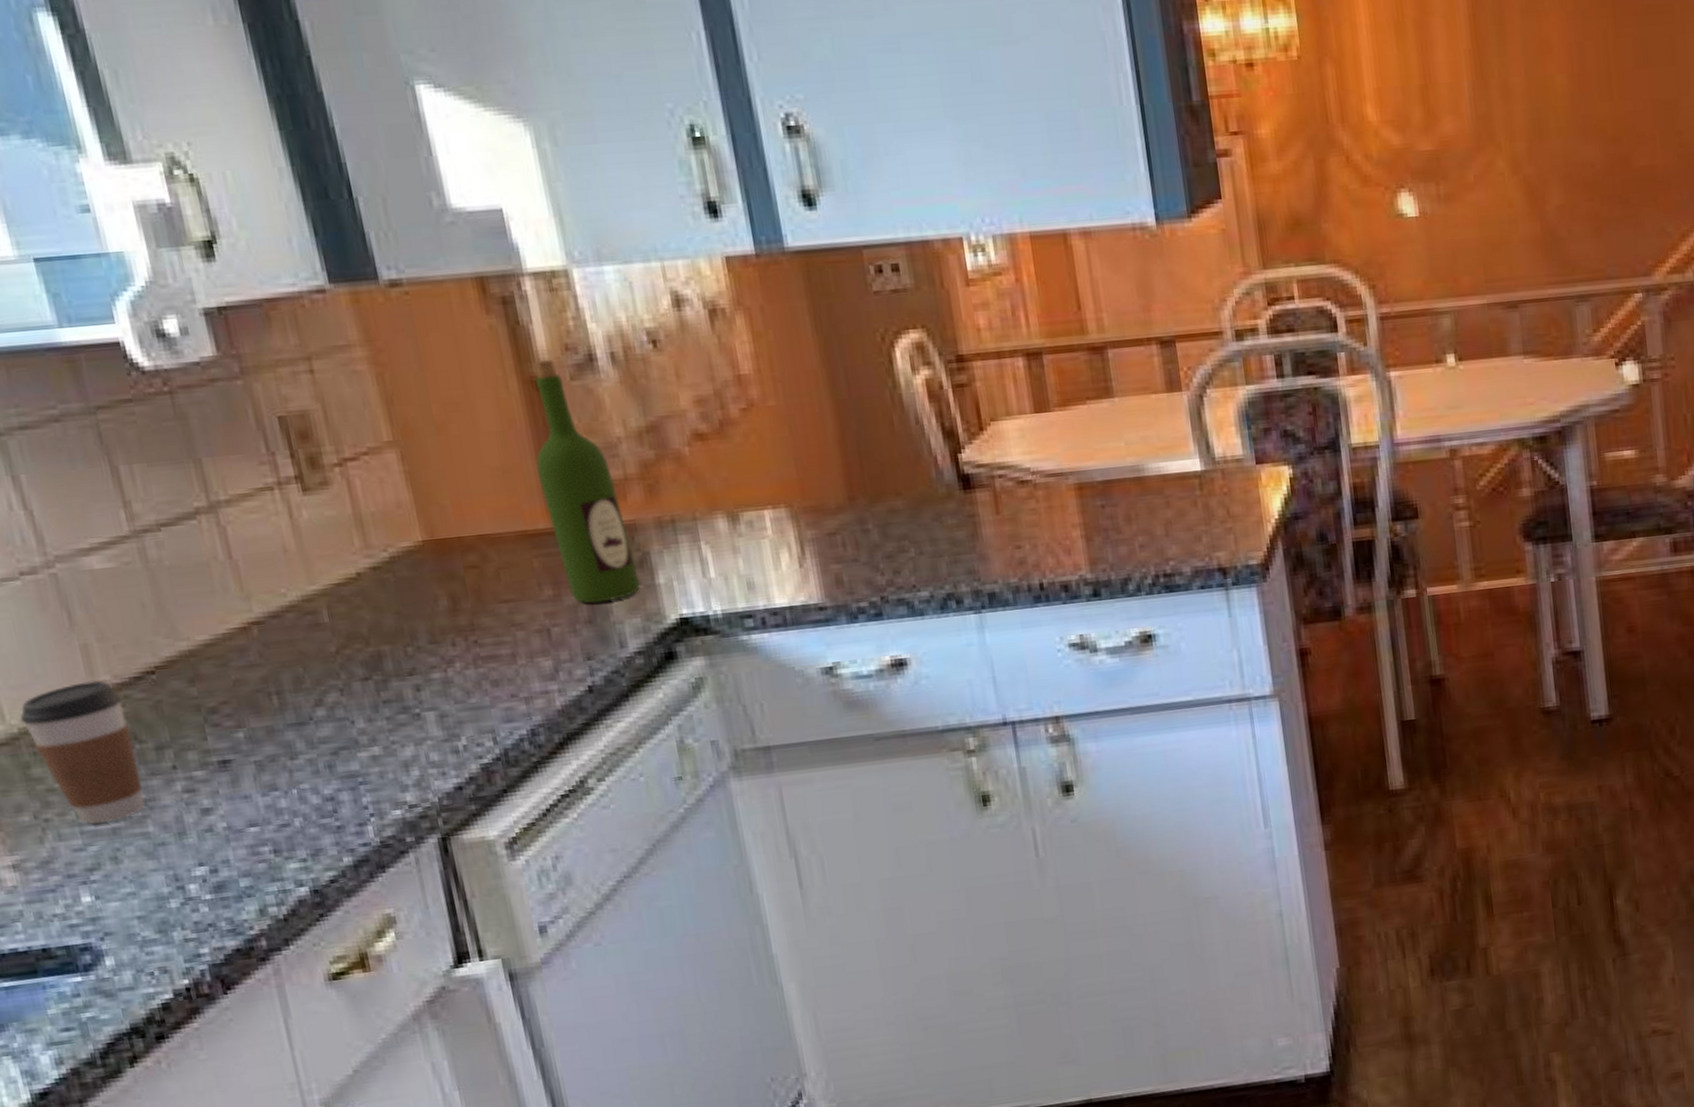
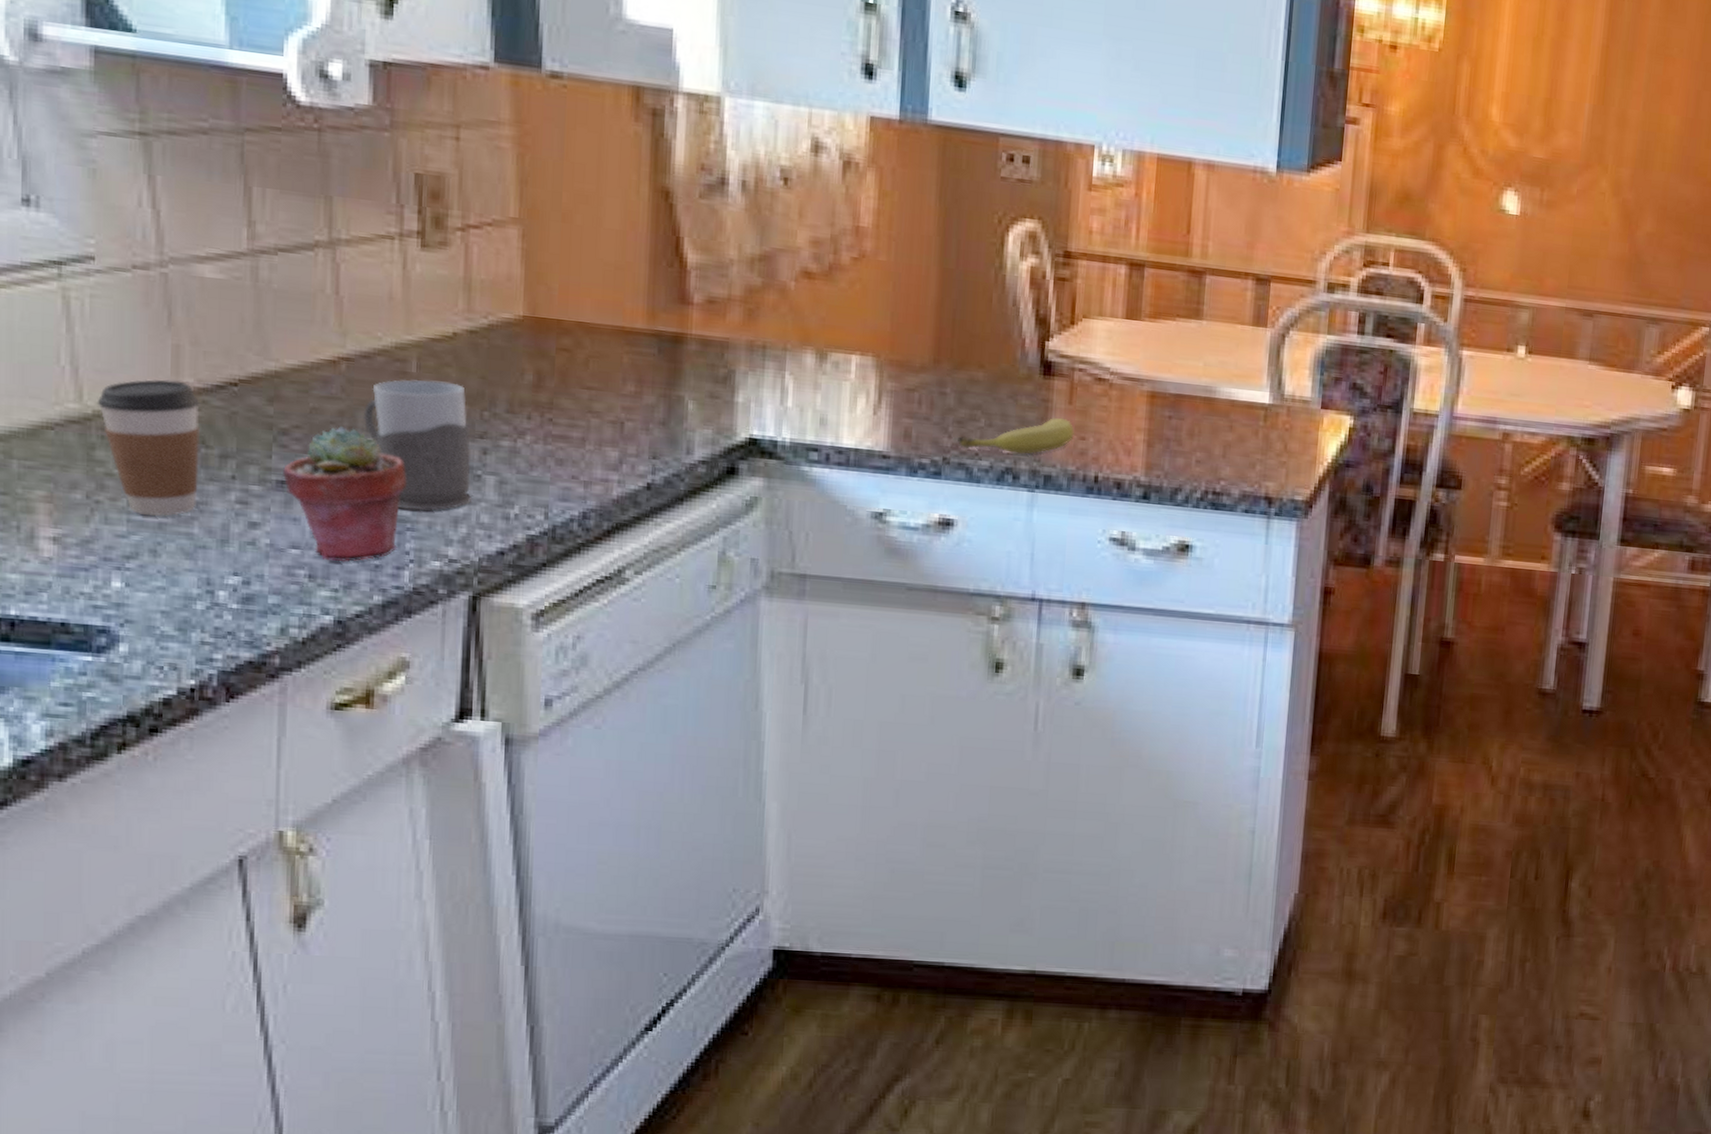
potted succulent: none [221,692,355,833] -> present [283,425,407,562]
mug: none [286,625,417,764] -> present [363,379,471,510]
wine bottle: present [534,359,641,604] -> none [646,173,720,409]
fruit: none [891,530,1009,584] -> present [958,417,1074,454]

